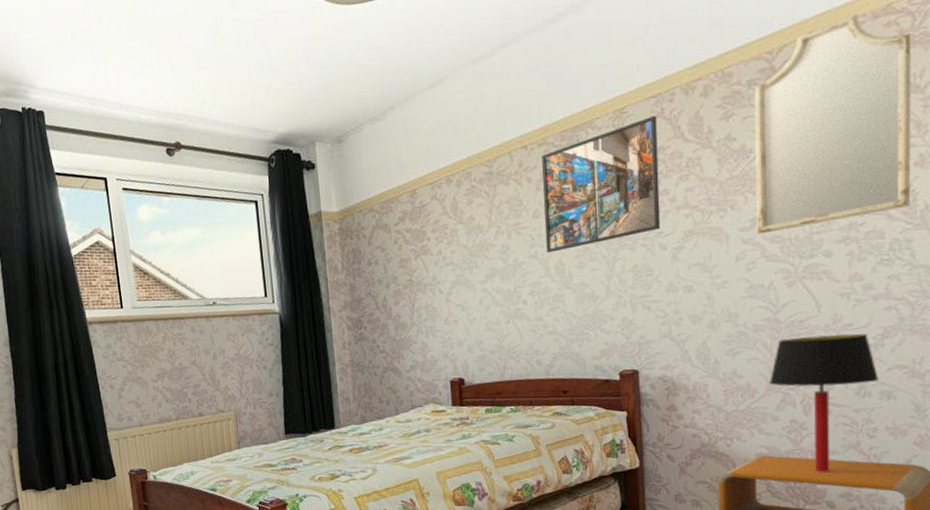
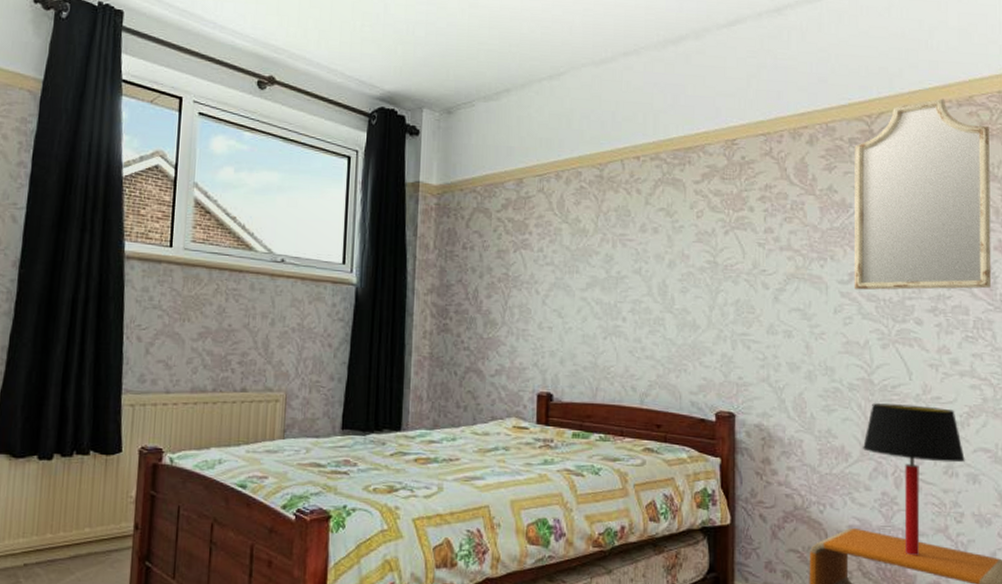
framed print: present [542,115,661,253] -> none [650,152,765,271]

